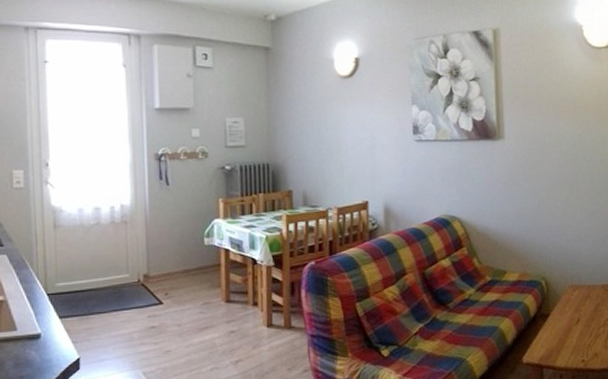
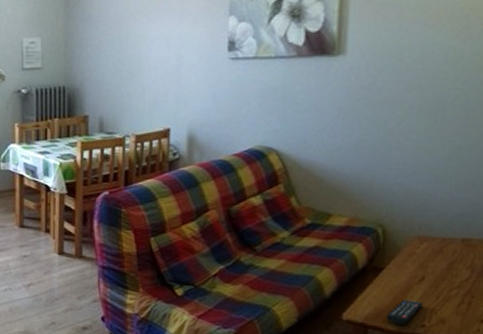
remote control: none [556,339,582,362] -> present [386,299,424,324]

